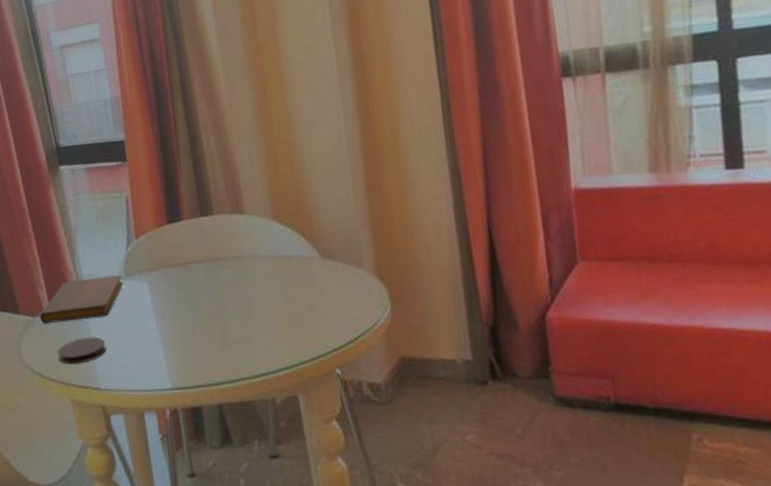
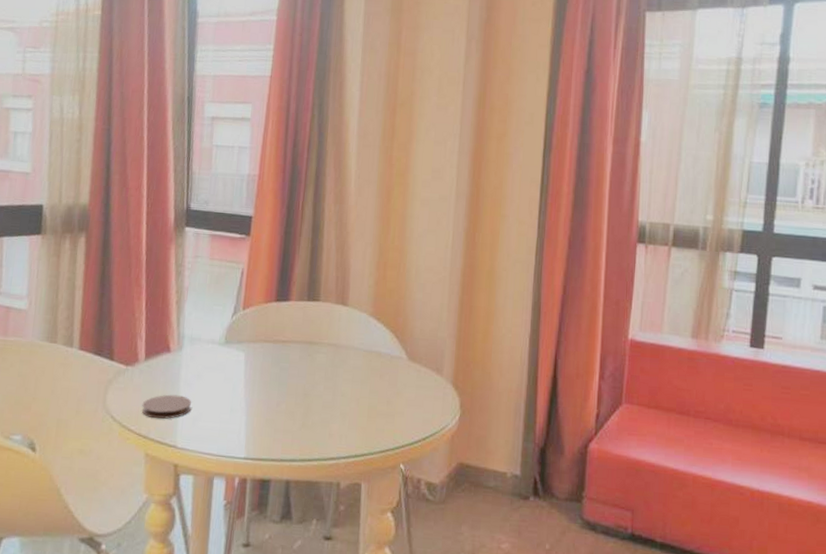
notebook: present [40,275,123,323] -> none [132,337,222,377]

